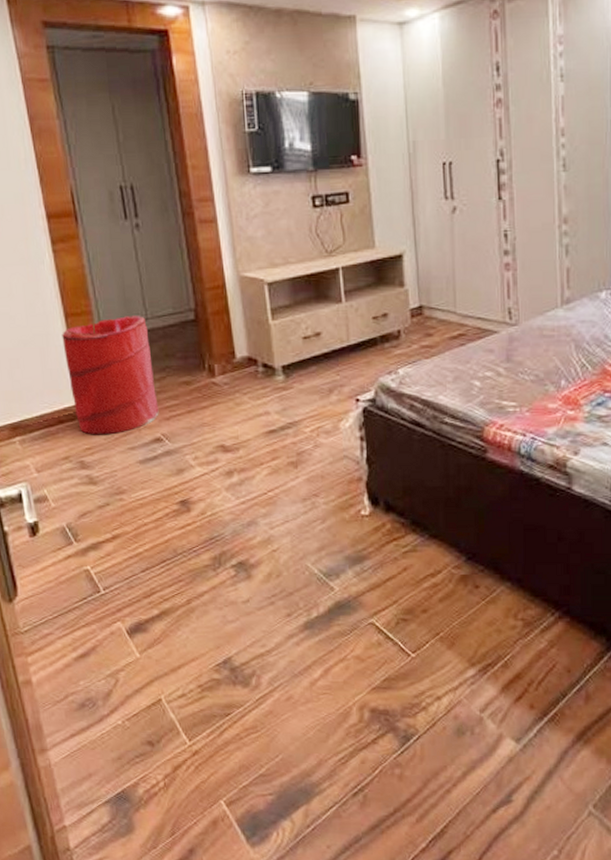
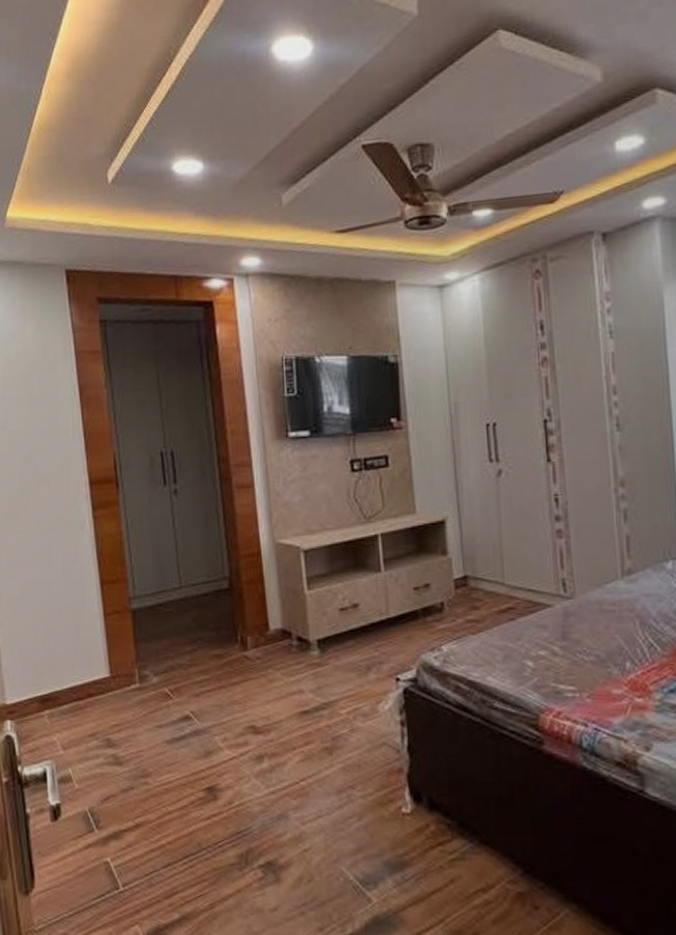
laundry hamper: present [62,314,159,435] -> none [97,583,189,711]

